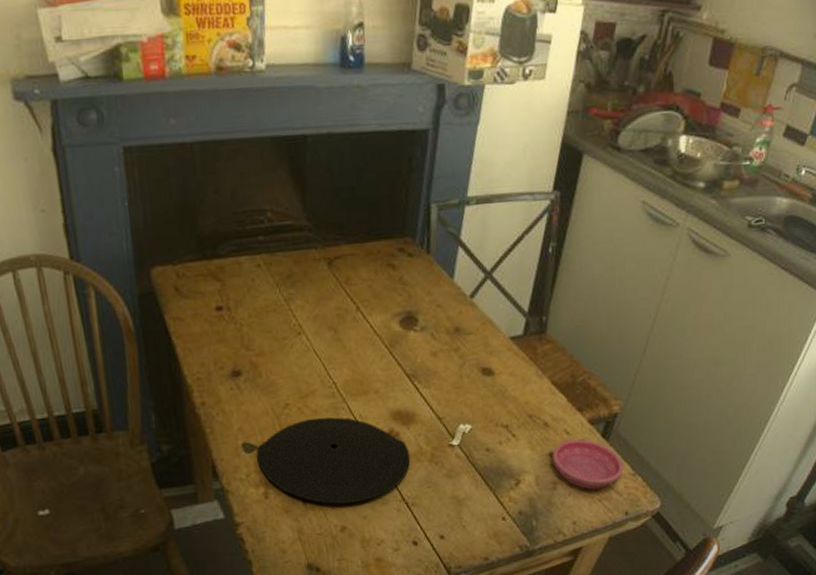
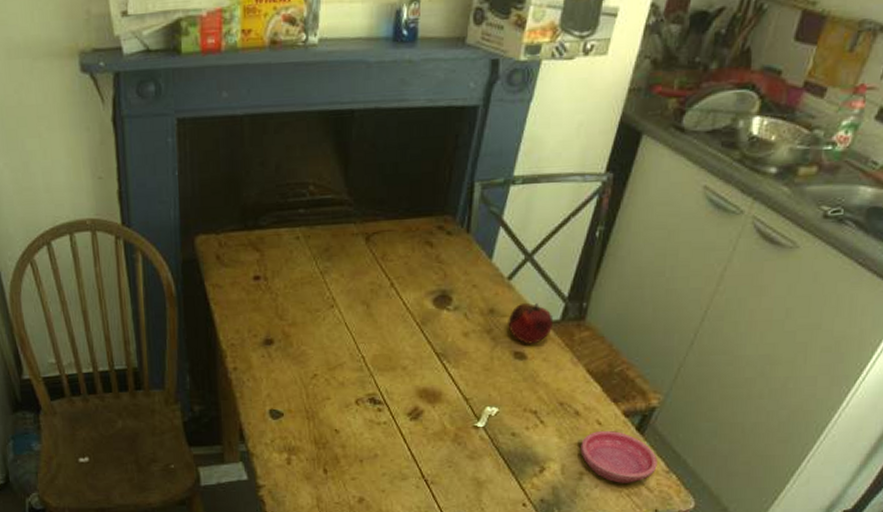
plate: present [256,417,411,504] -> none [282,390,433,475]
fruit: none [473,320,517,360] -> present [508,303,554,344]

